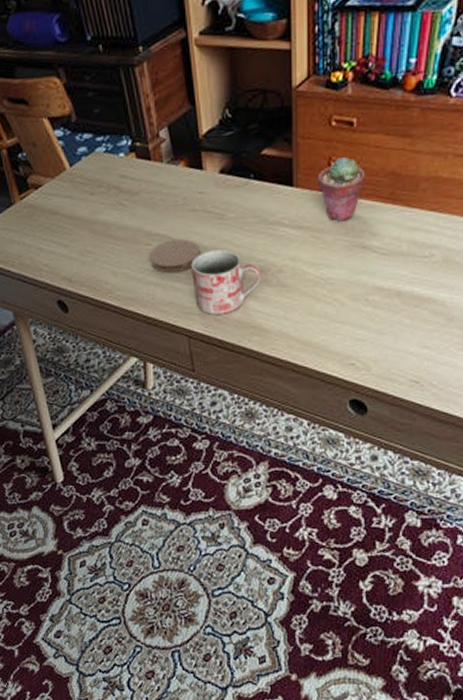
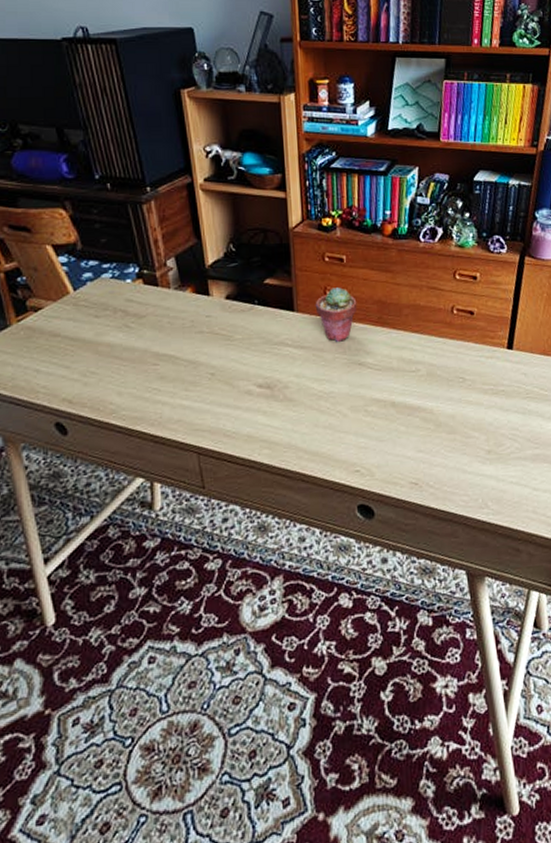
coaster: present [150,239,200,273] -> none [157,359,208,391]
mug: present [191,250,263,315] -> none [200,368,270,431]

